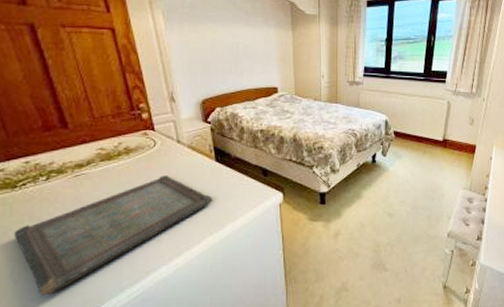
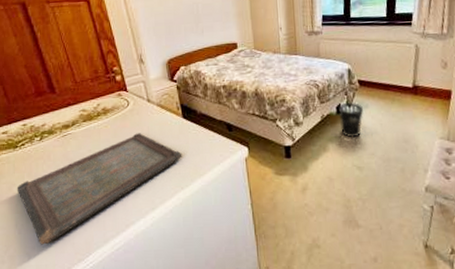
wastebasket: none [374,152,397,186] -> present [338,102,363,138]

